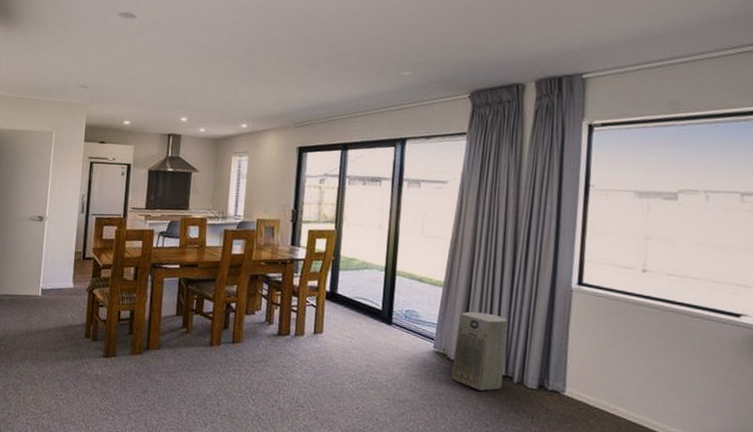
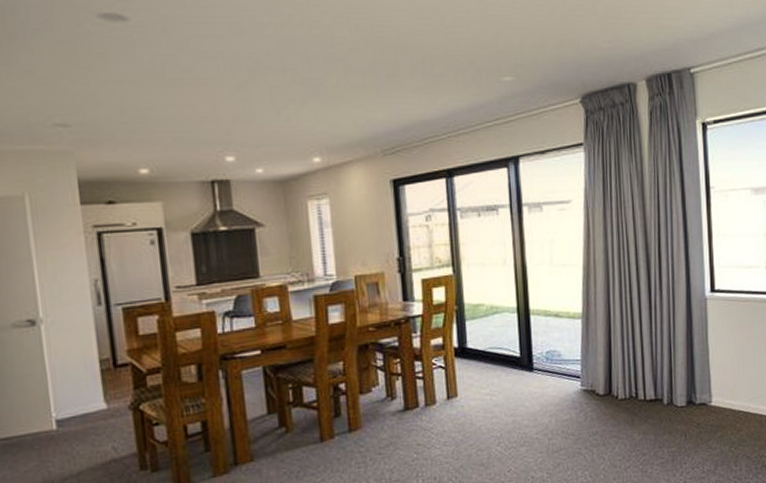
air purifier: present [452,311,507,391] -> none [602,338,653,421]

